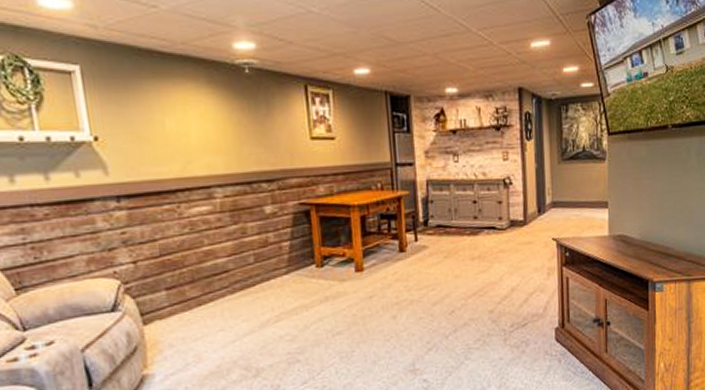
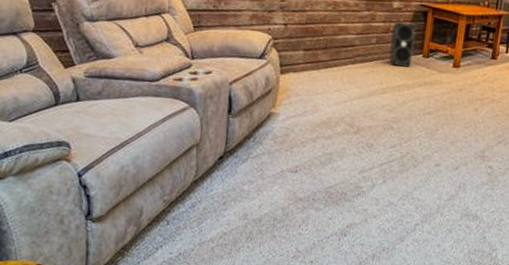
stereo: none [270,229,305,284] -> present [389,22,415,66]

